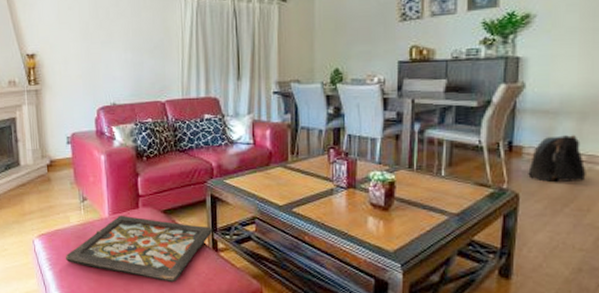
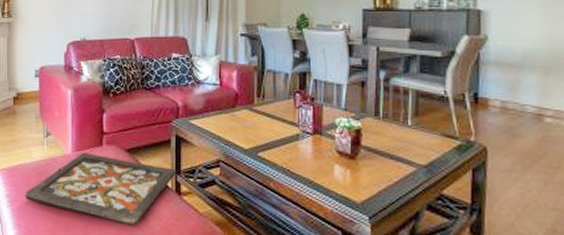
backpack: present [528,135,586,183] -> none [495,89,554,138]

